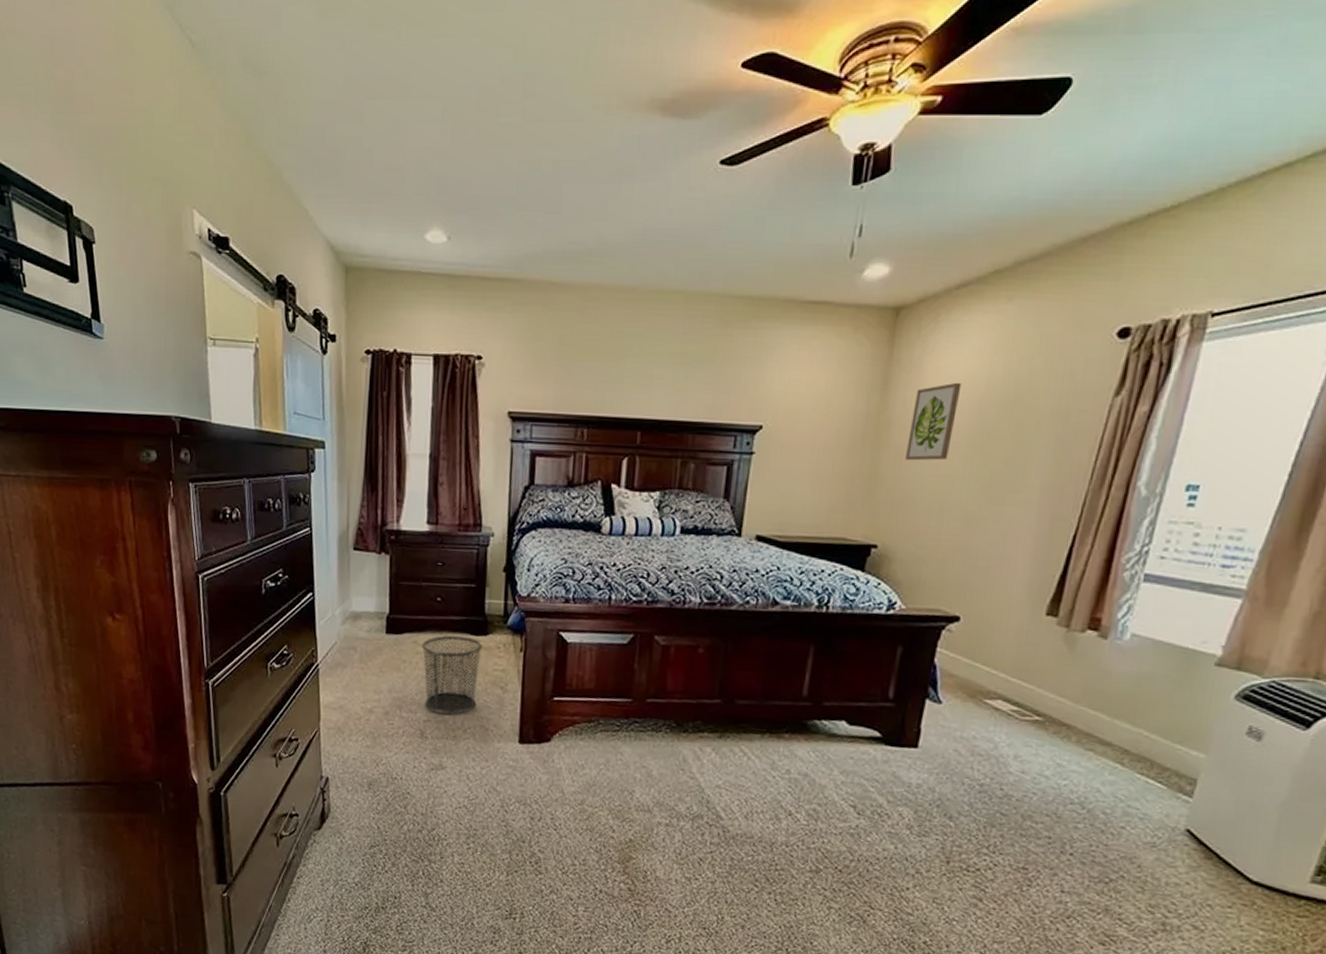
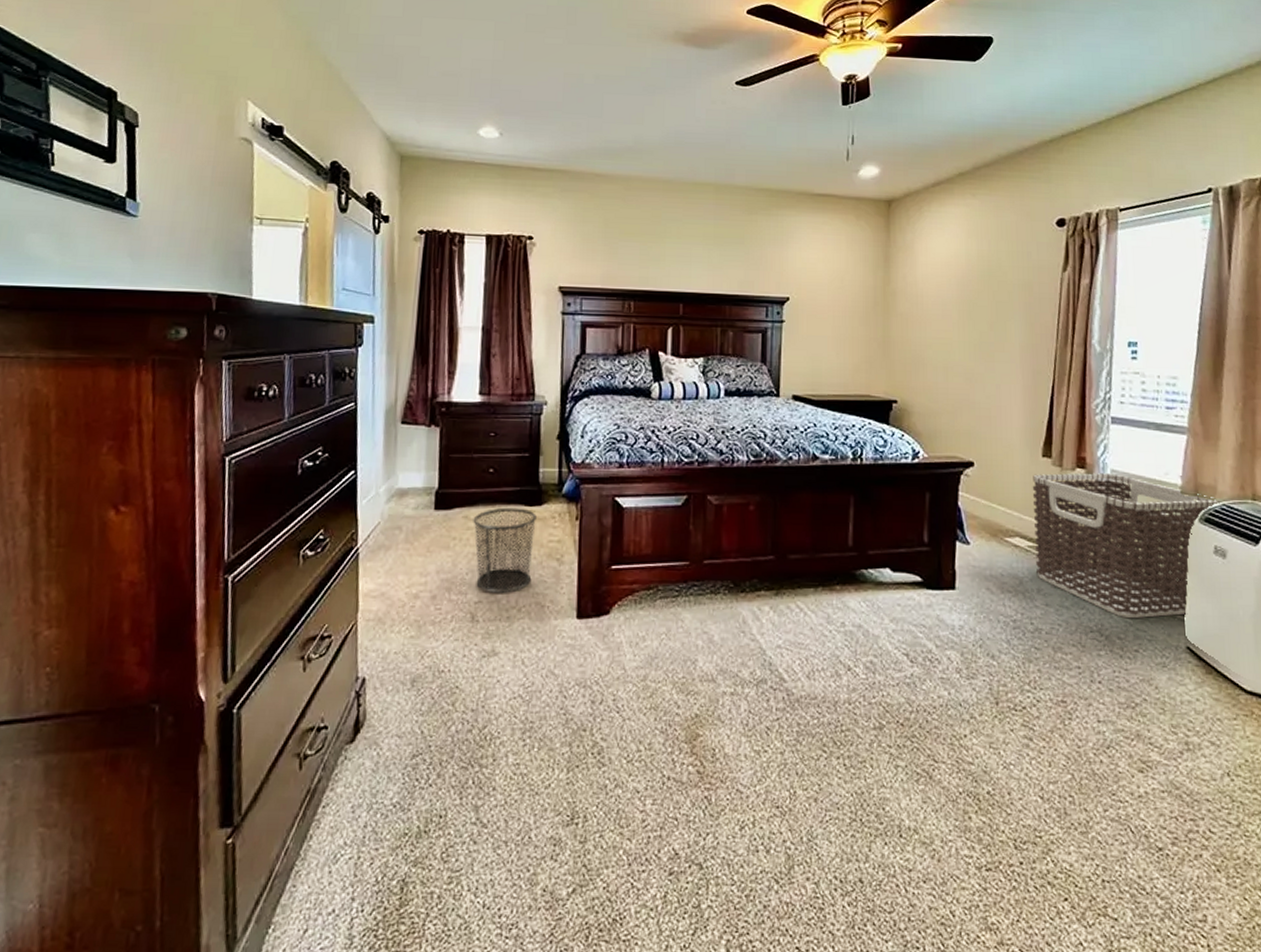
wall art: present [905,382,962,461] -> none [911,260,947,326]
clothes hamper: none [1016,633,1269,797] -> present [1032,473,1220,619]

